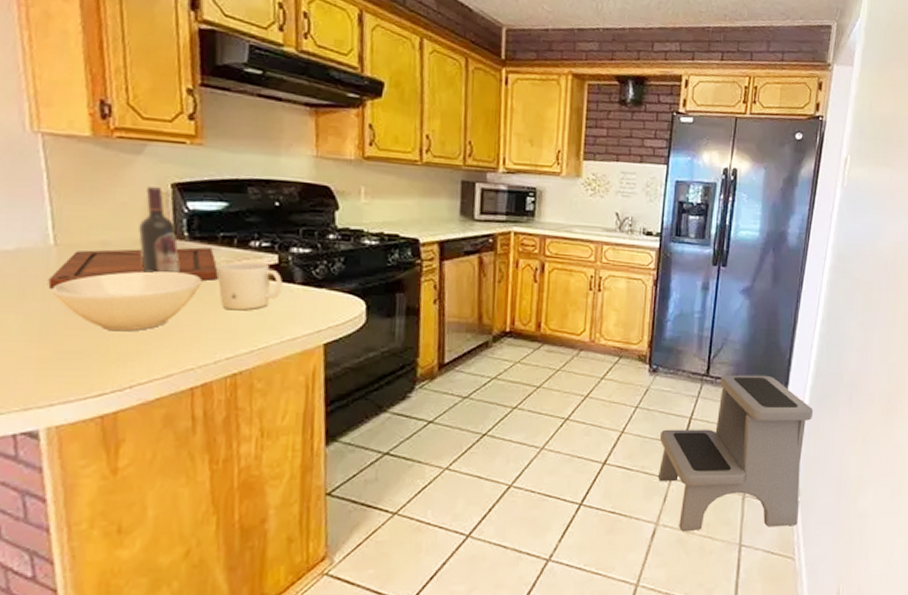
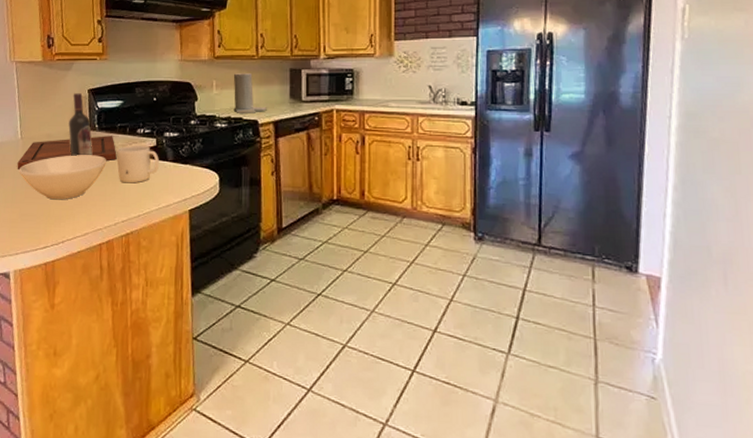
paper towel: none [387,180,431,230] -> present [233,73,267,113]
step stool: present [657,374,814,531] -> none [491,244,676,424]

